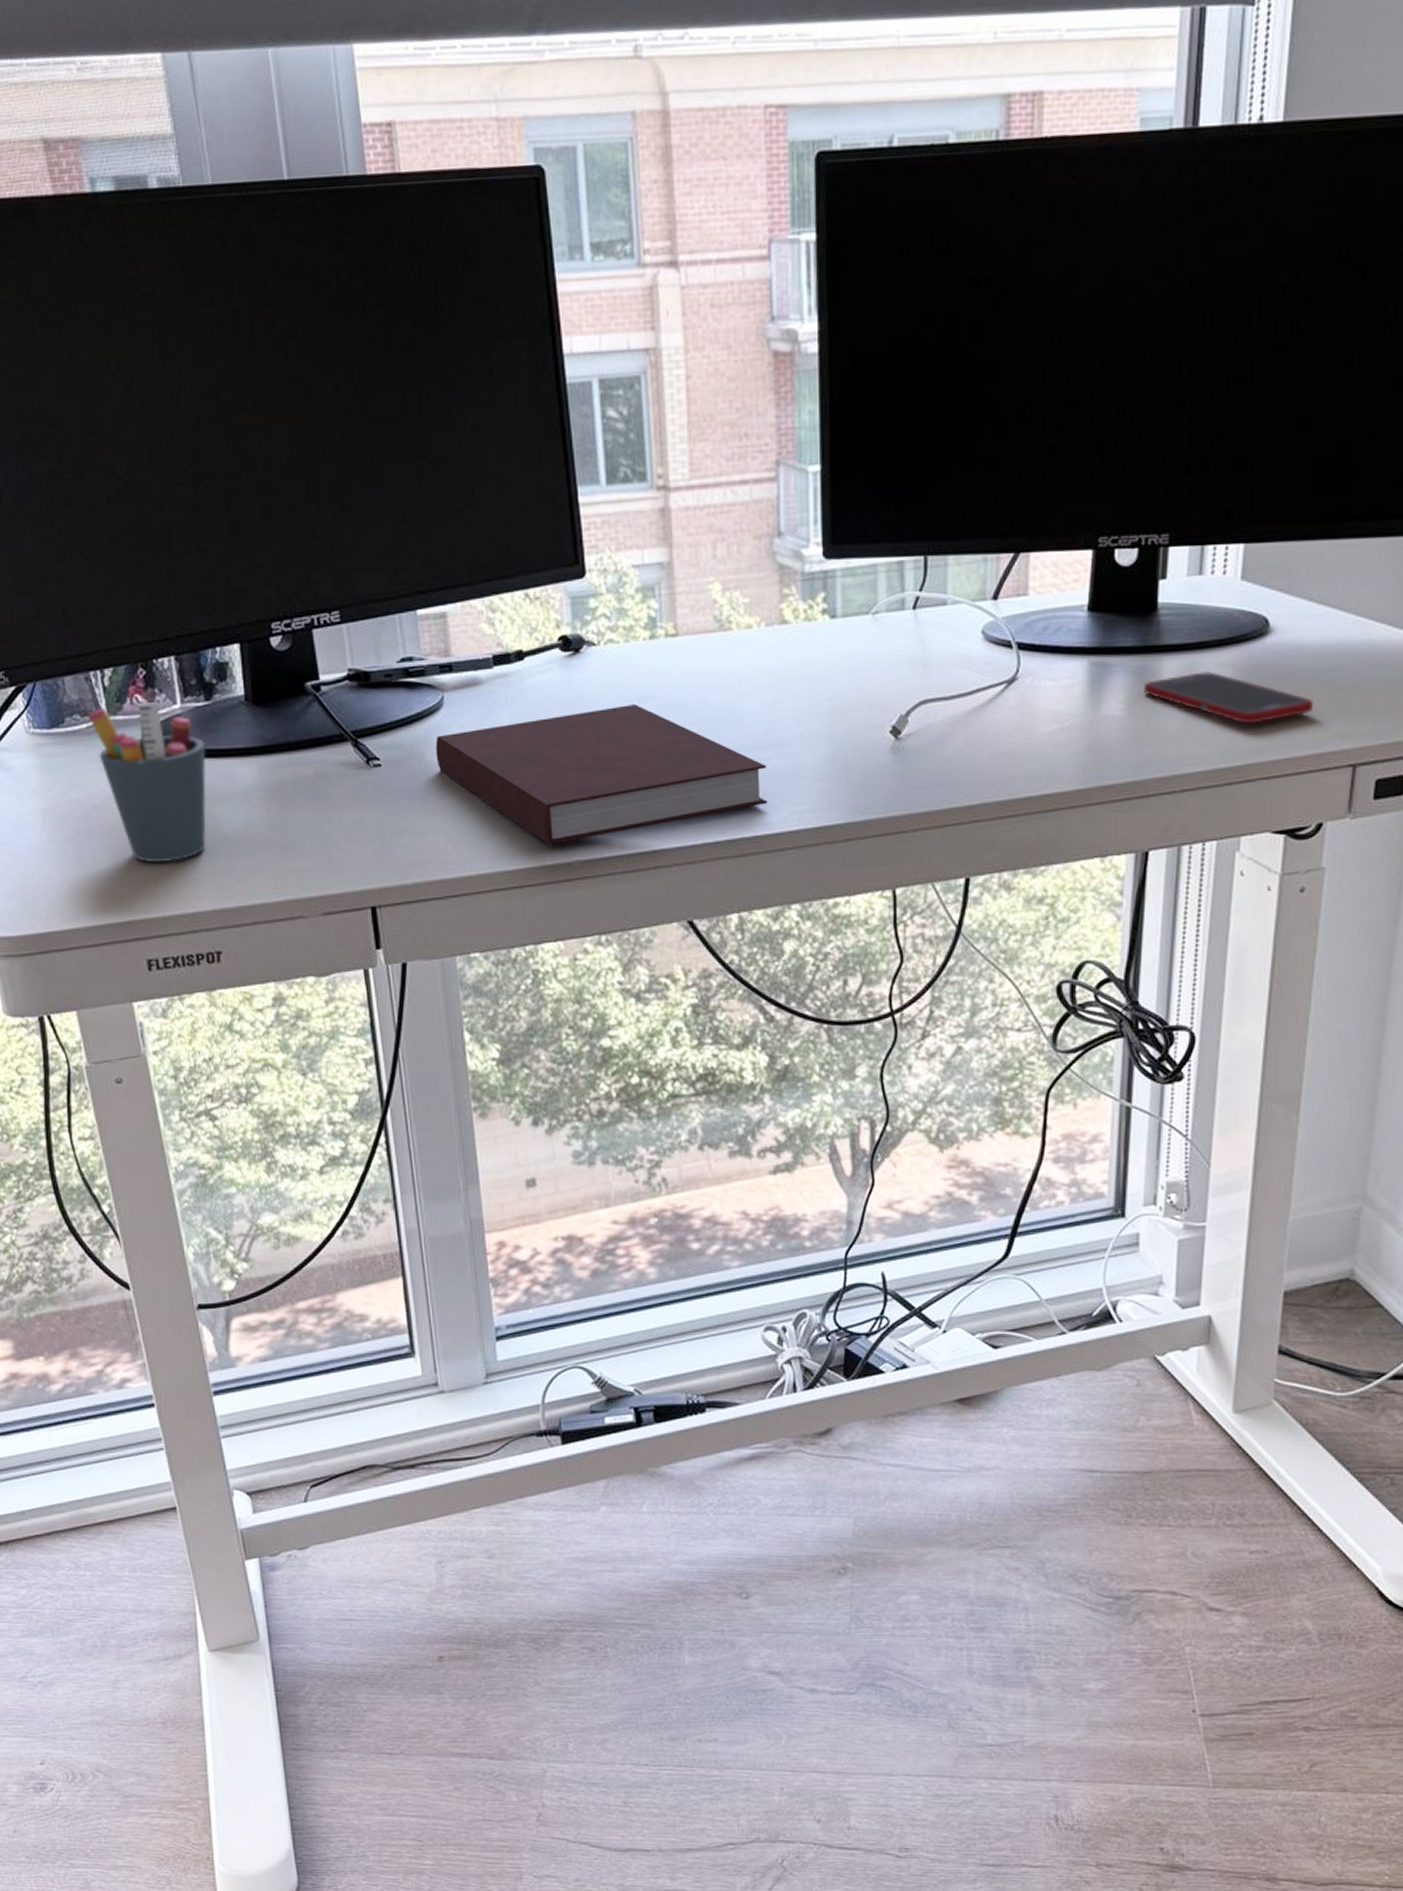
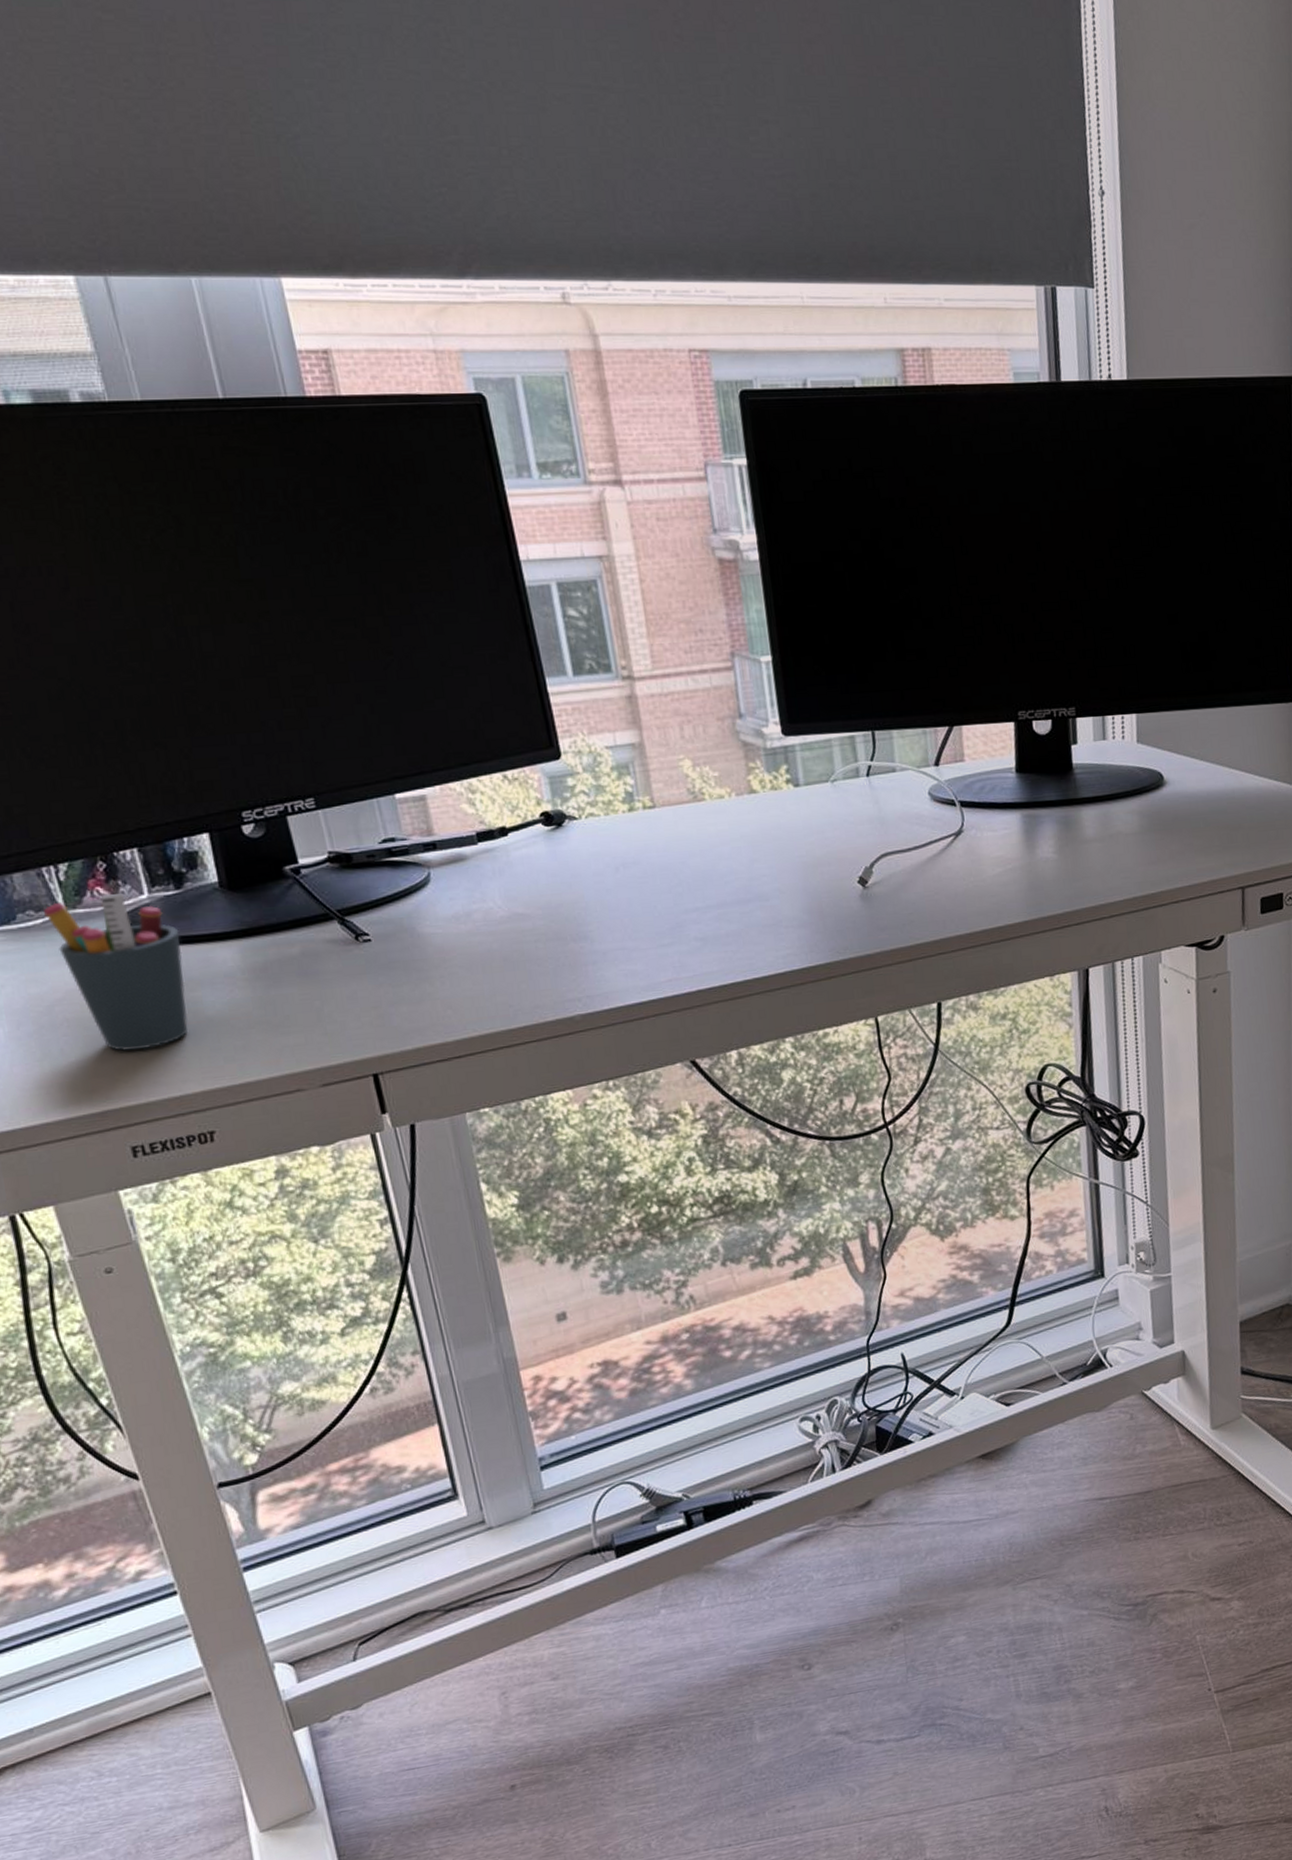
notebook: present [435,705,768,845] -> none [425,870,754,1002]
cell phone: present [1143,672,1314,724] -> none [1068,818,1206,859]

